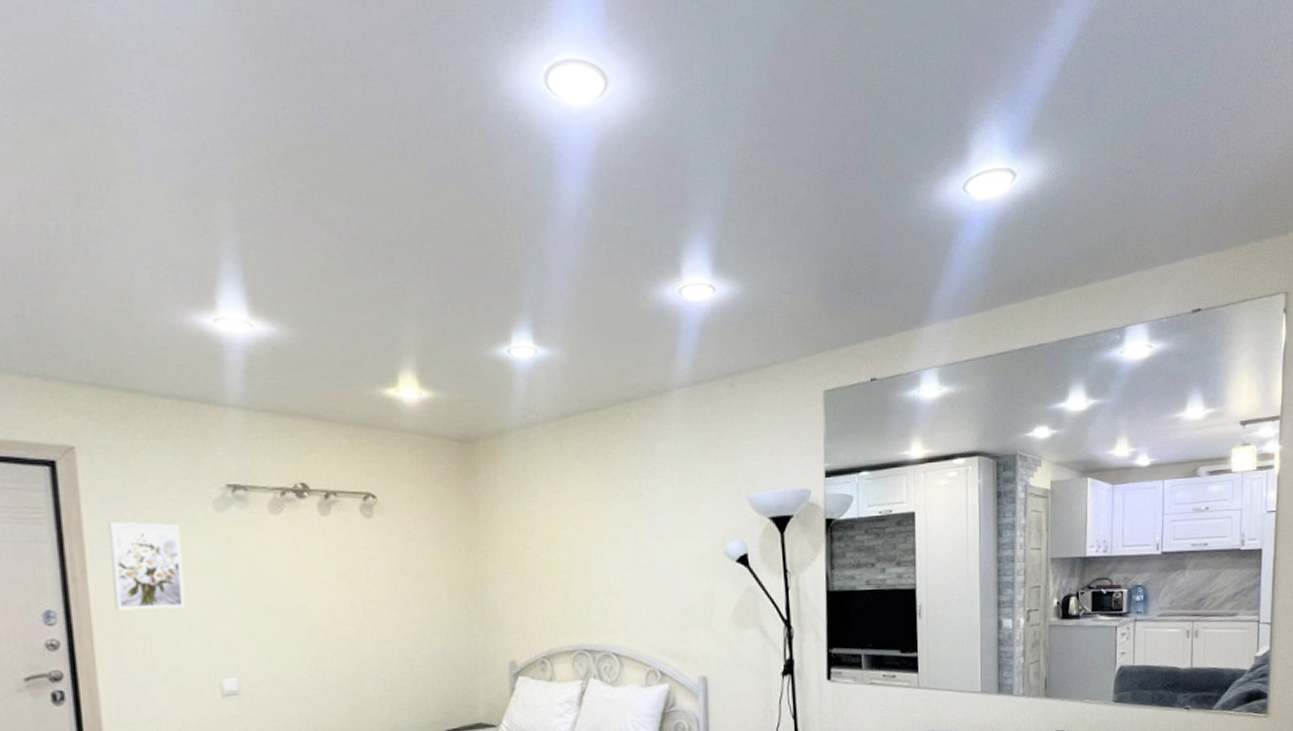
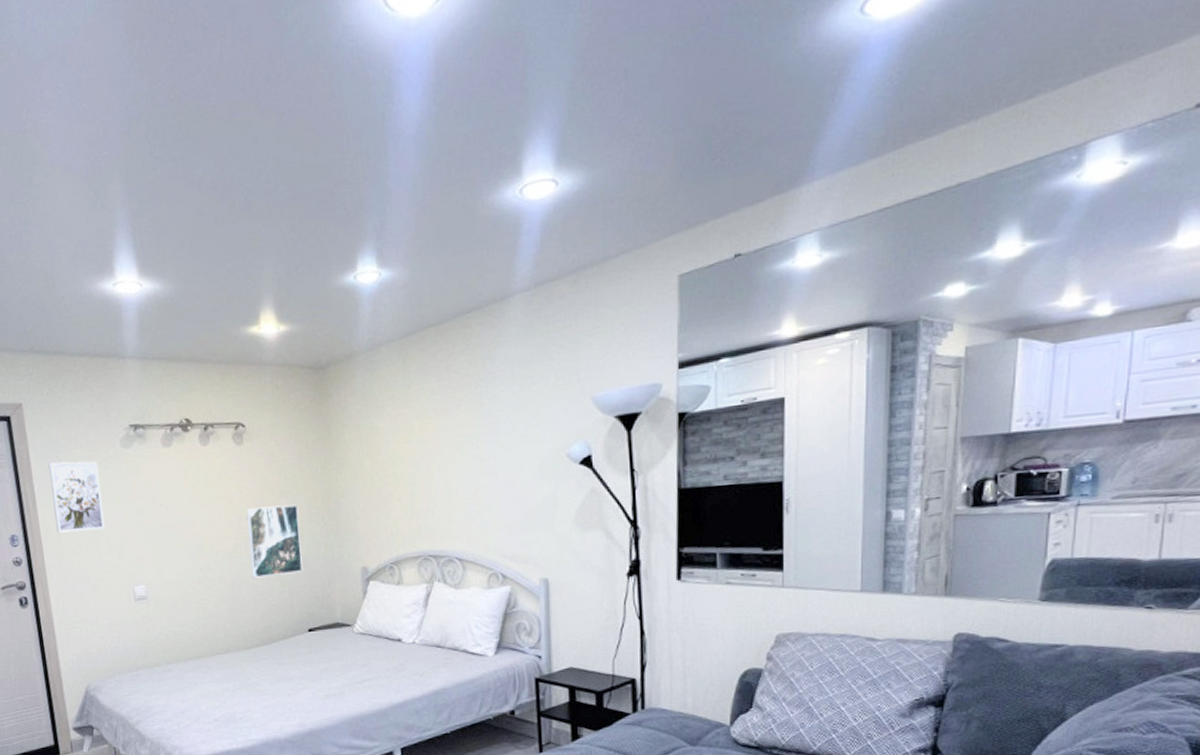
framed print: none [373,588,441,671] -> present [246,504,303,578]

